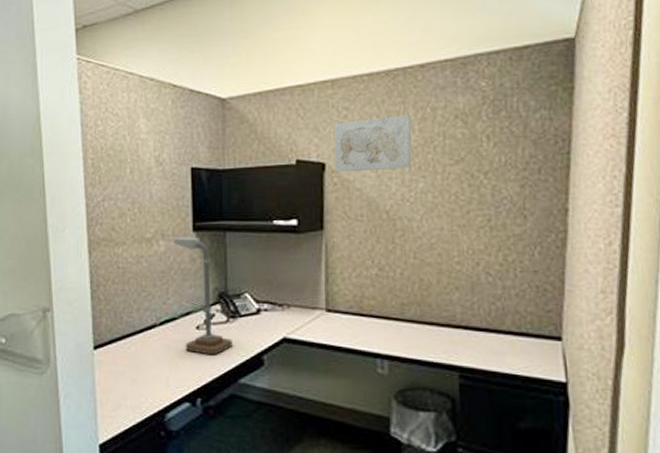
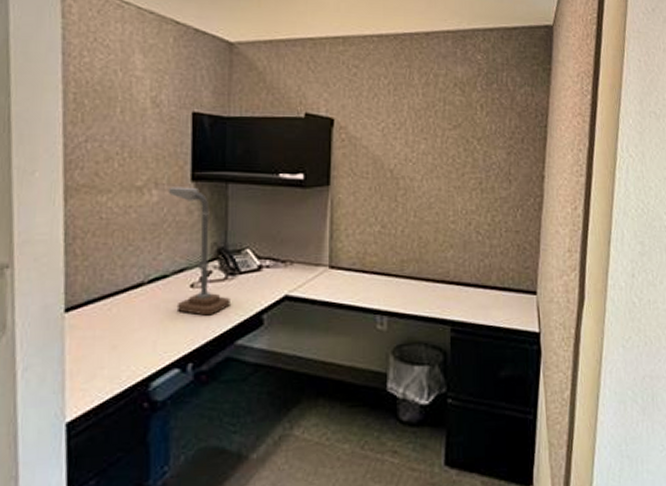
wall art: present [334,114,412,173] -> none [343,78,416,130]

